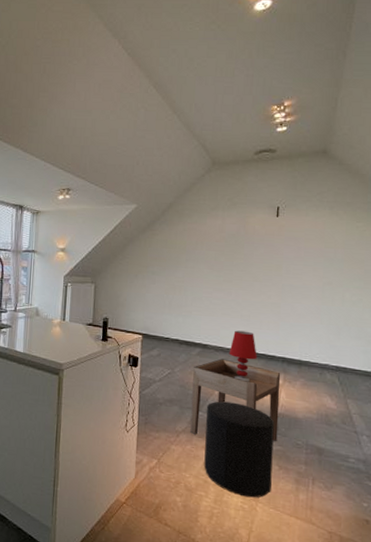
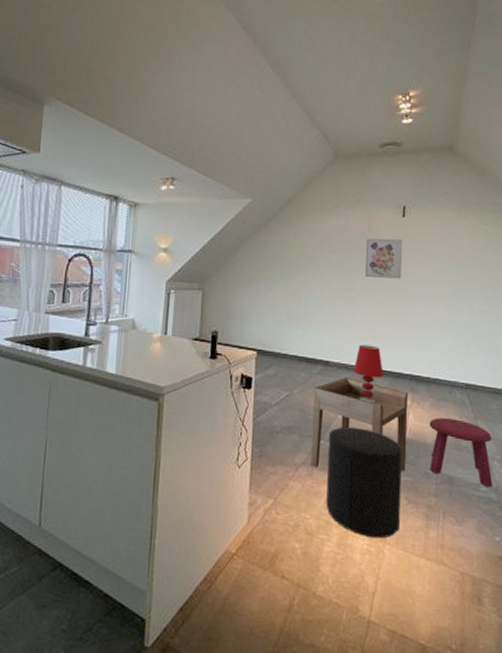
wall art: none [241,236,277,273] -> present [365,238,403,279]
stool: none [300,396,362,459] -> present [429,418,493,488]

